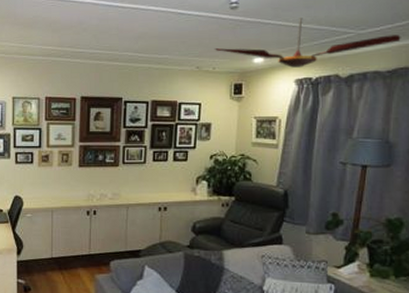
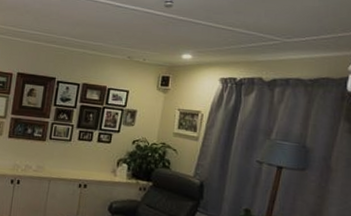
ceiling fan: present [214,18,401,68] -> none [146,21,325,68]

